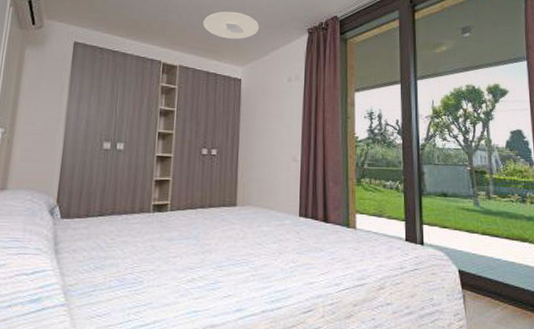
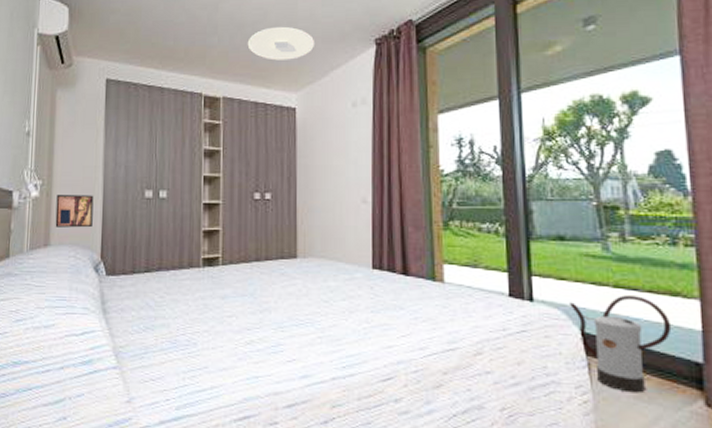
wall art: none [14,143,54,174] -> present [55,195,94,228]
watering can: none [450,241,522,319] -> present [570,295,672,394]

